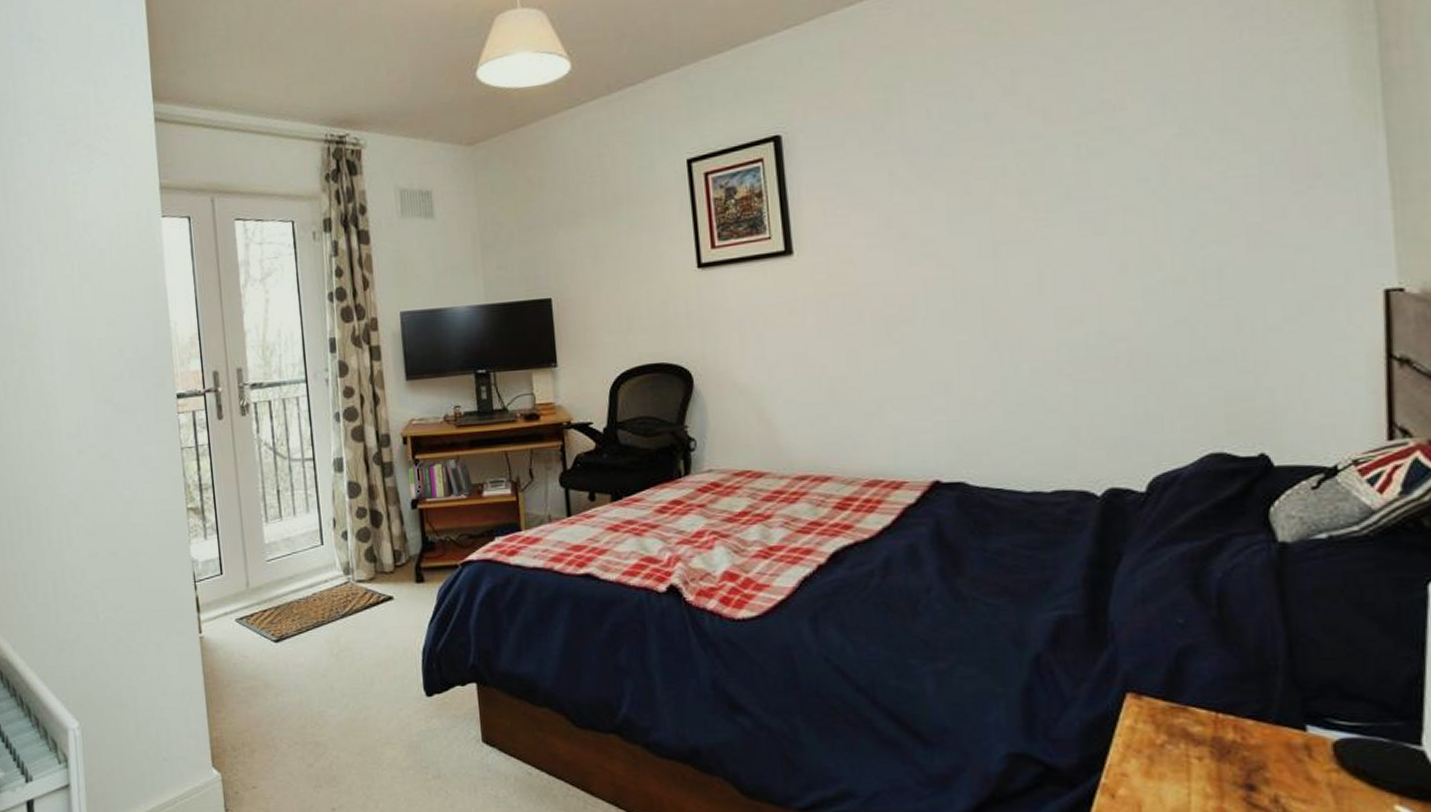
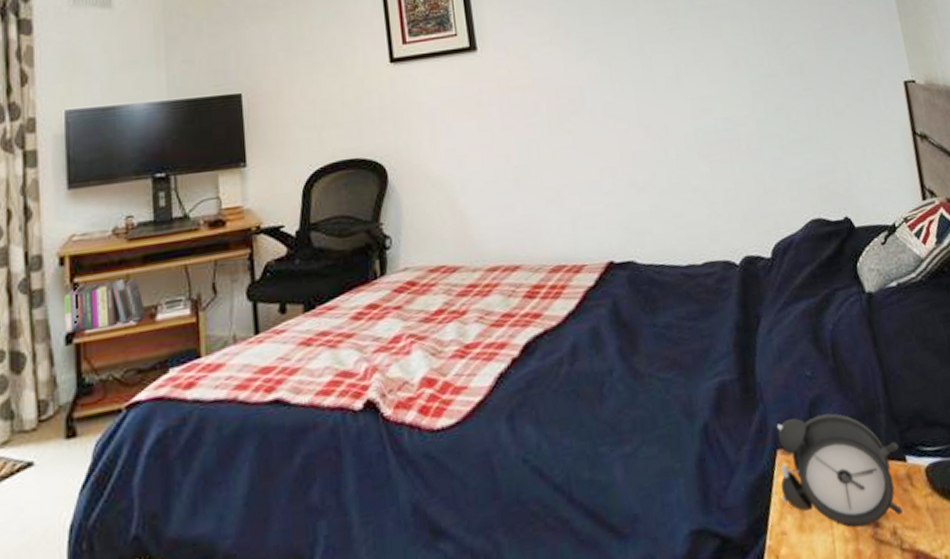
alarm clock: none [1125,663,1297,786] -> present [776,413,903,527]

